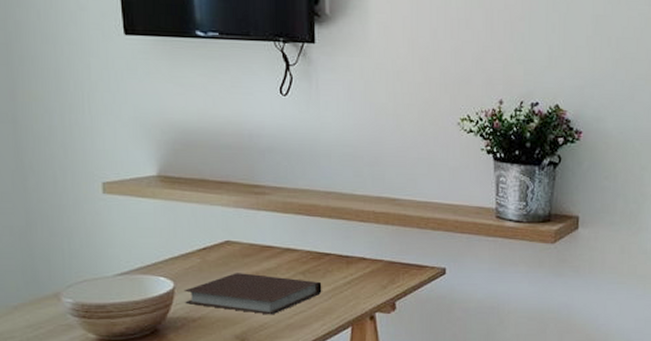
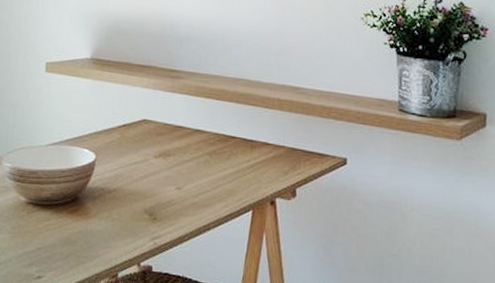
notebook: present [184,273,322,315] -> none [103,149,227,193]

